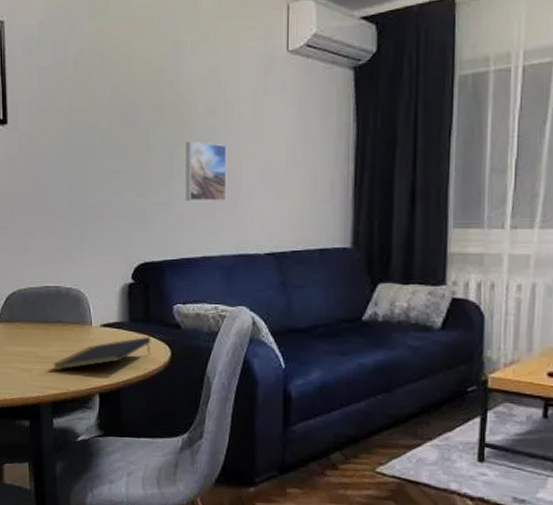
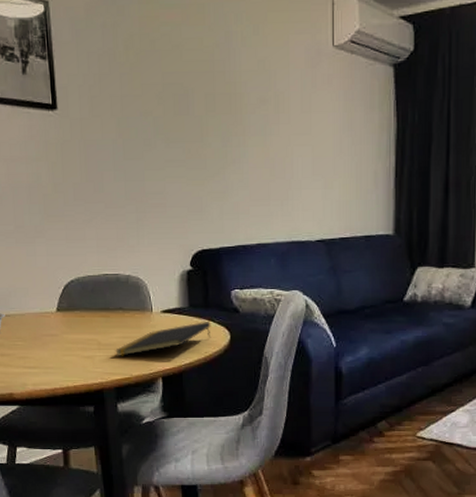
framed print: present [185,141,227,202] -> none [239,131,279,191]

